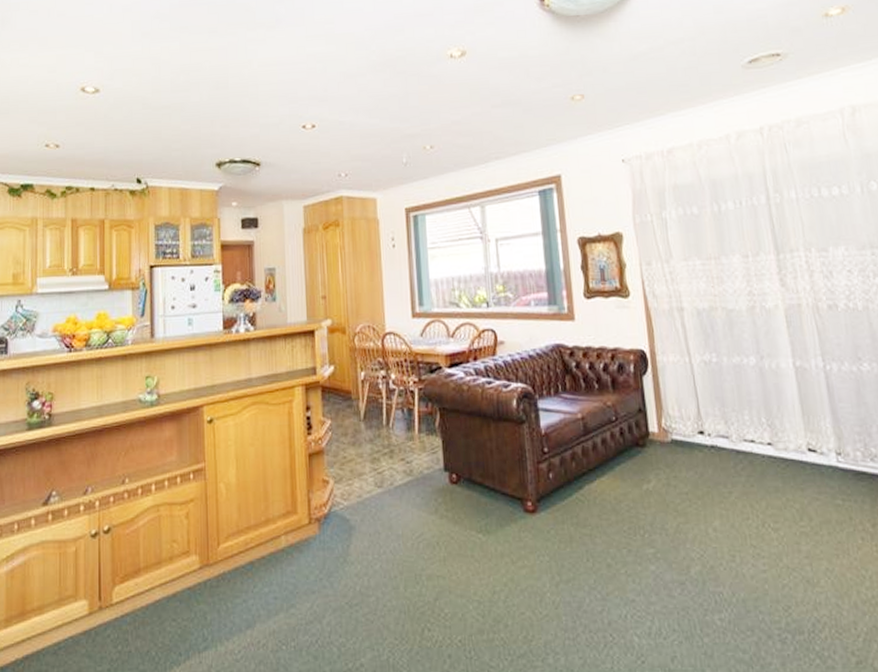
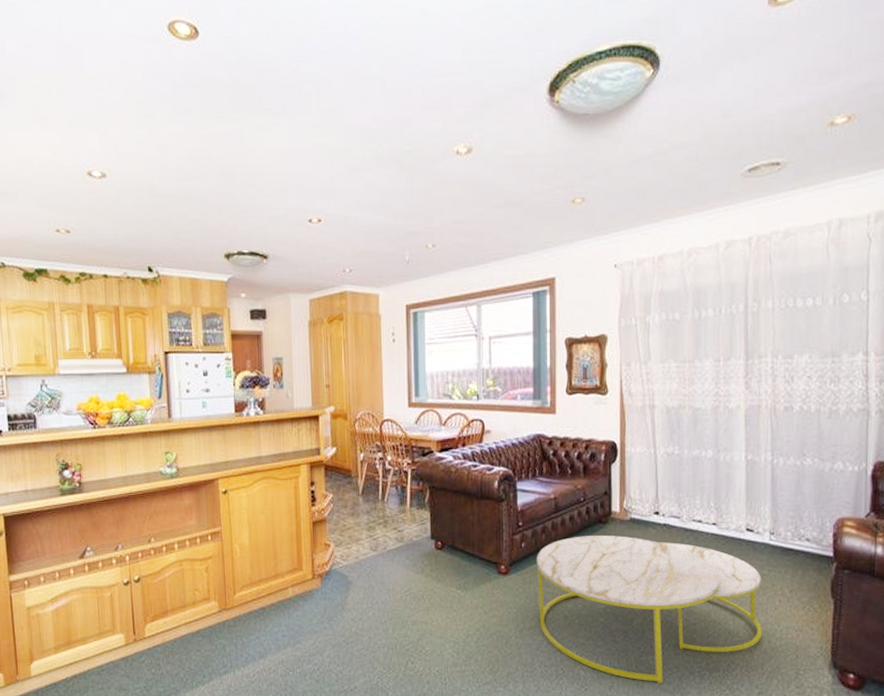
coffee table: none [568,461,849,652] -> present [537,536,763,683]

